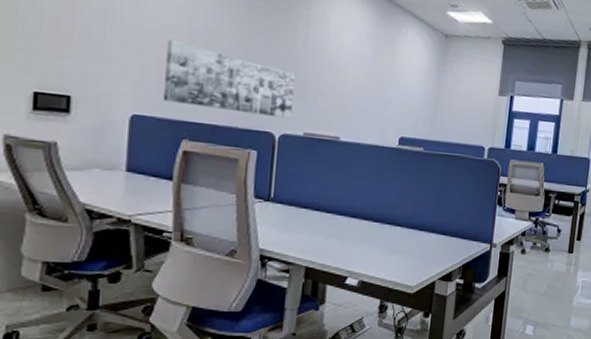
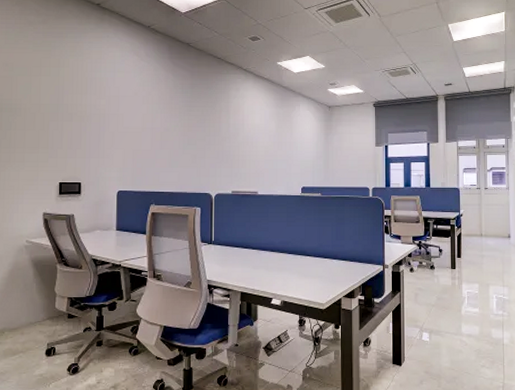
wall art: present [162,40,295,120] -> none [136,137,223,183]

